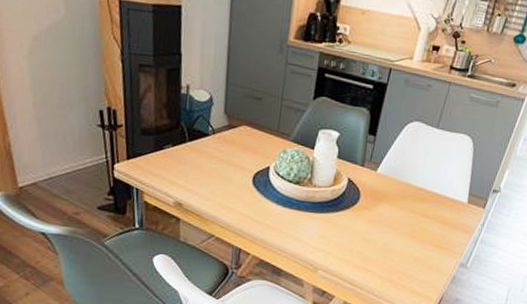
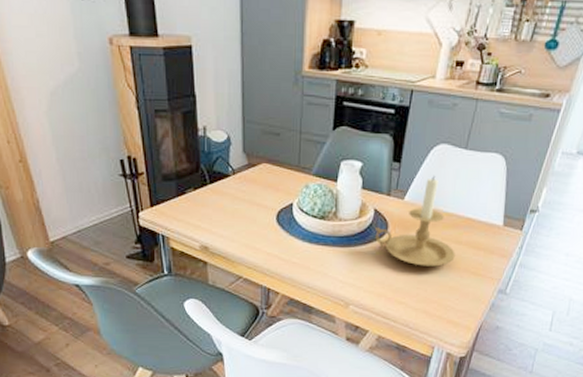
candle holder: none [347,150,422,238] -> present [375,175,455,267]

